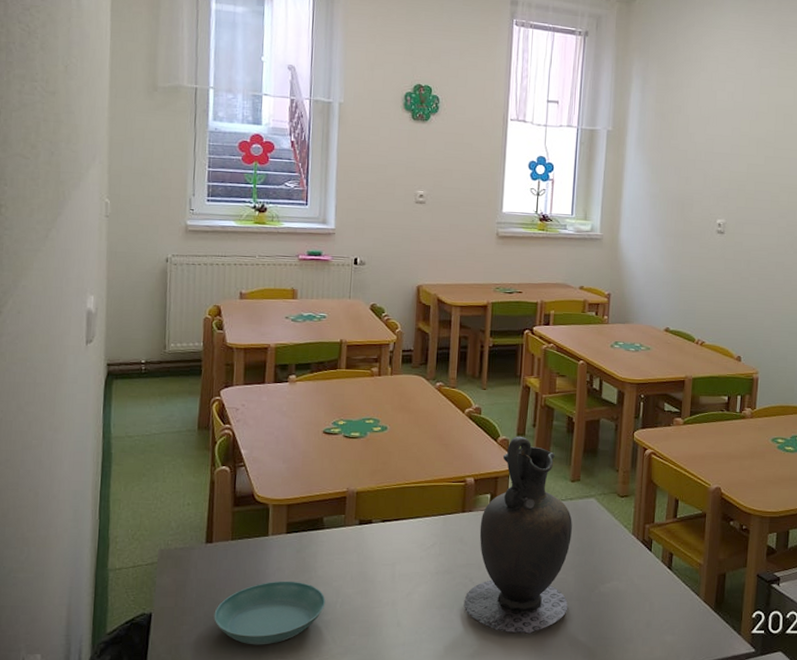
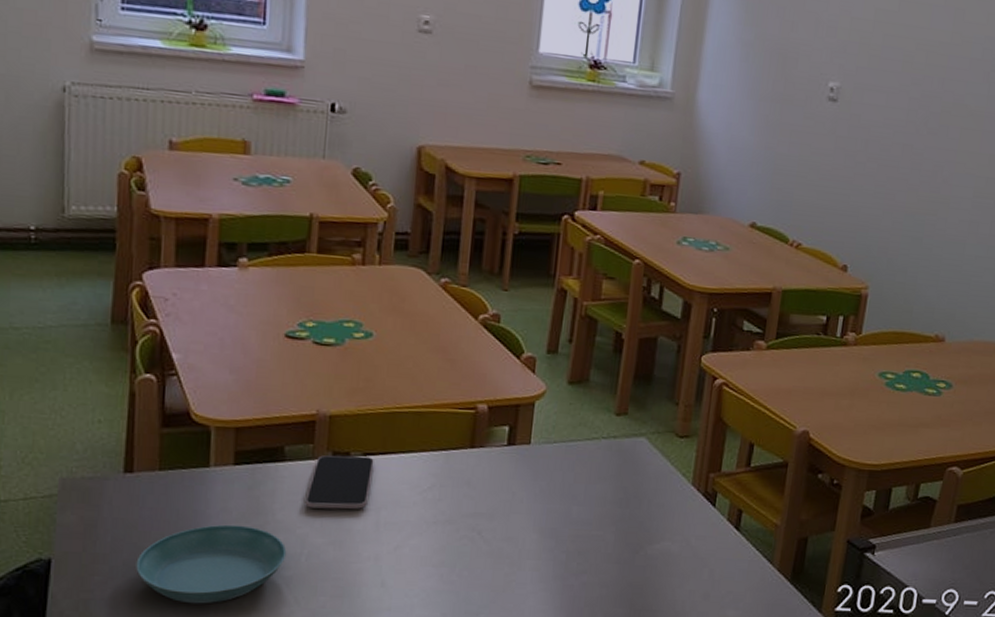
smartphone: none [339,522,390,565] -> present [305,455,374,509]
pitcher: present [464,436,572,634] -> none [469,353,615,602]

